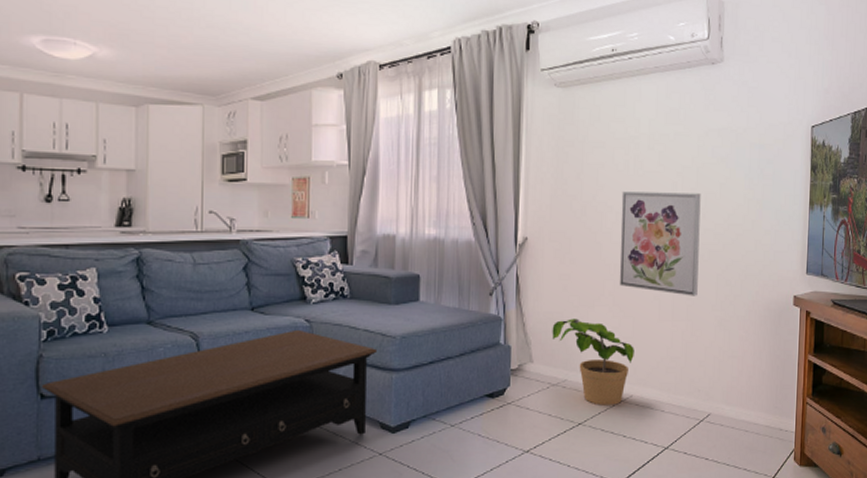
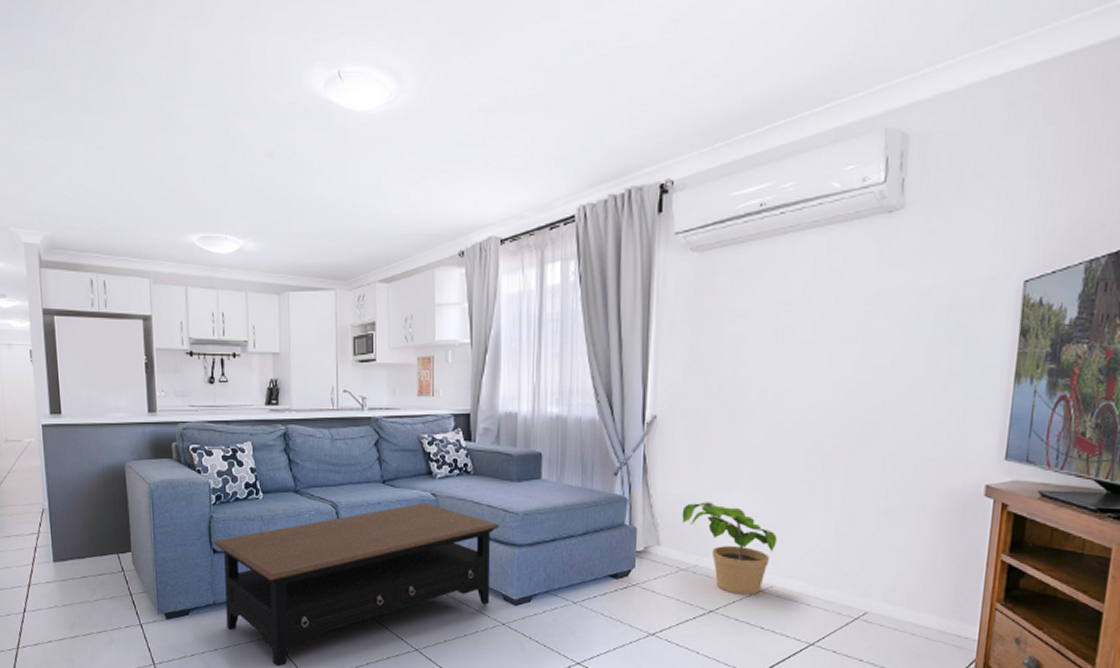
wall art: present [619,191,701,296] -> none [761,365,867,482]

